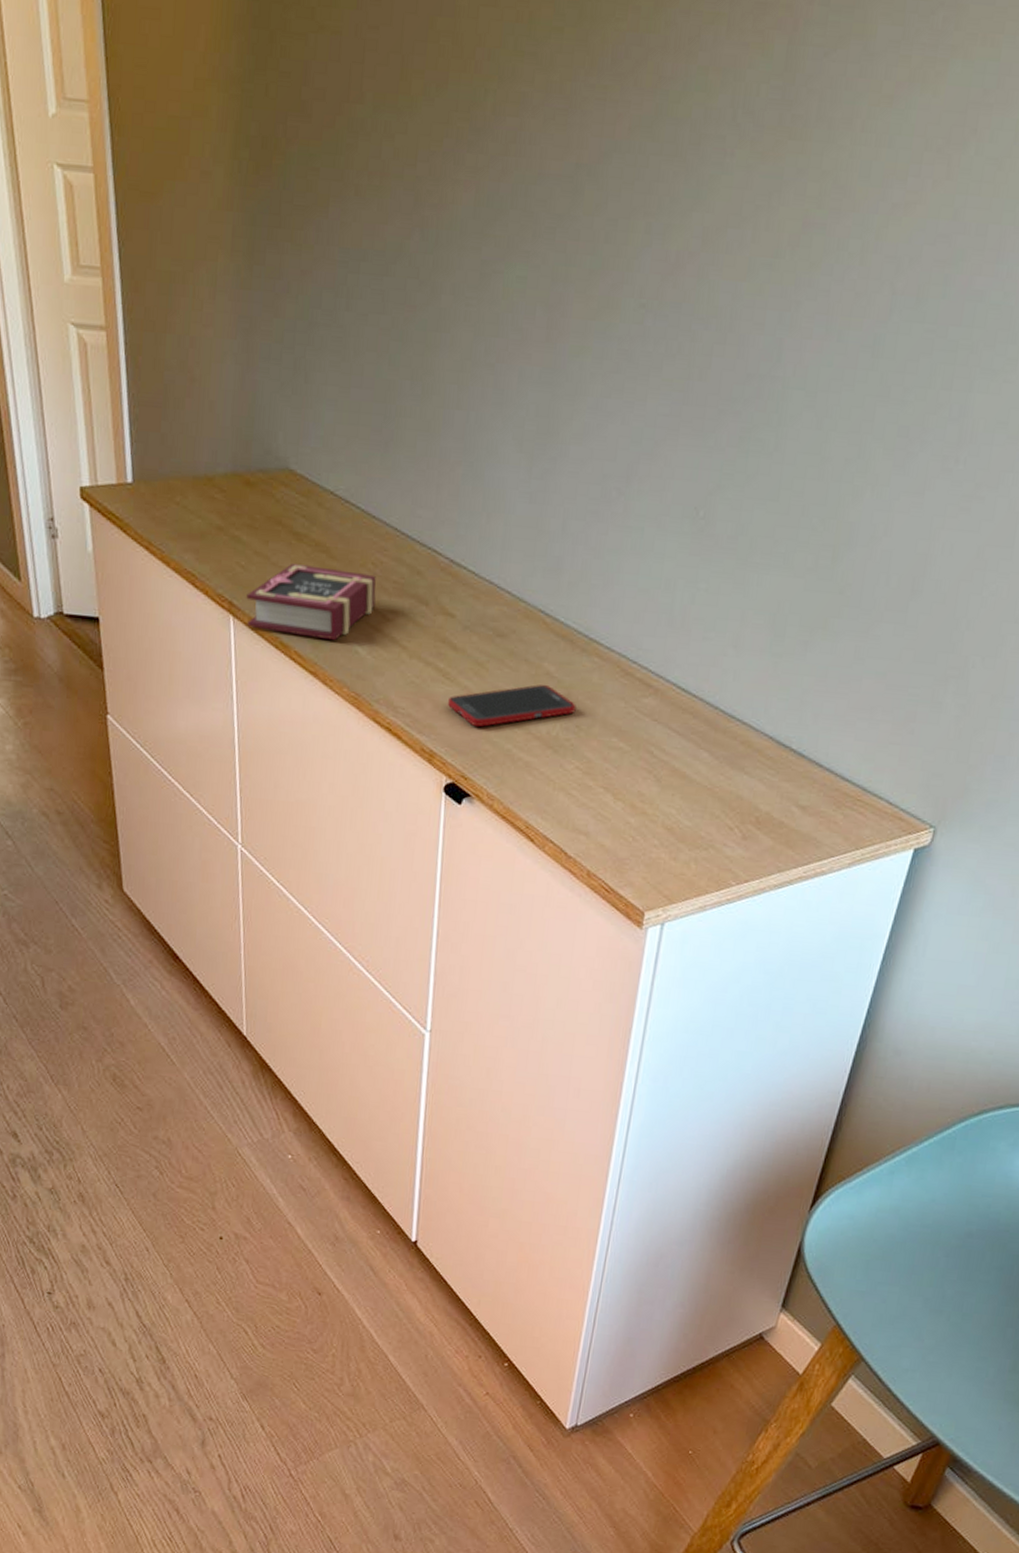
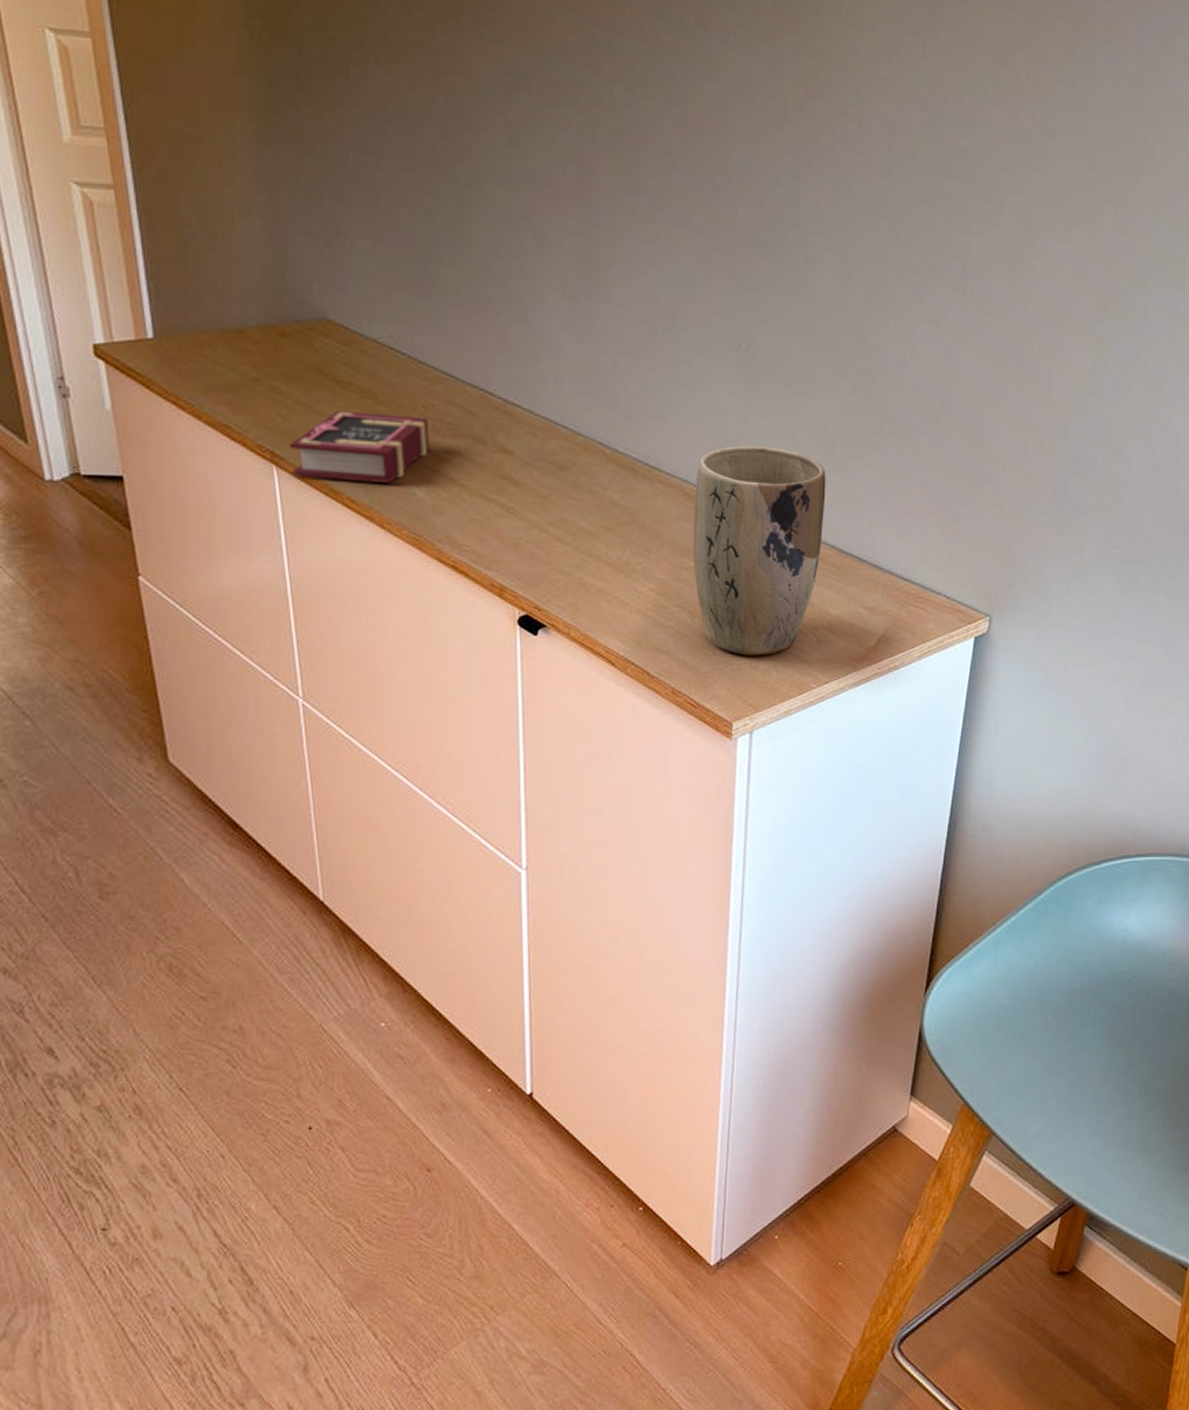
cell phone: present [447,684,576,727] -> none [513,512,644,559]
plant pot: none [622,622,774,847] -> present [693,445,826,656]

